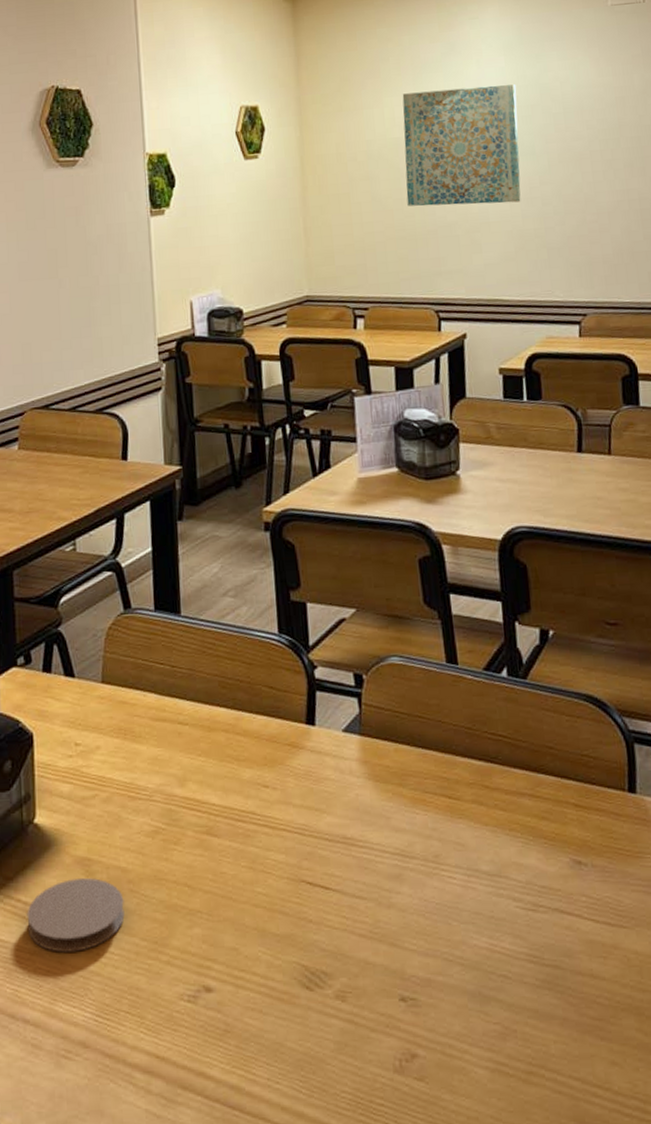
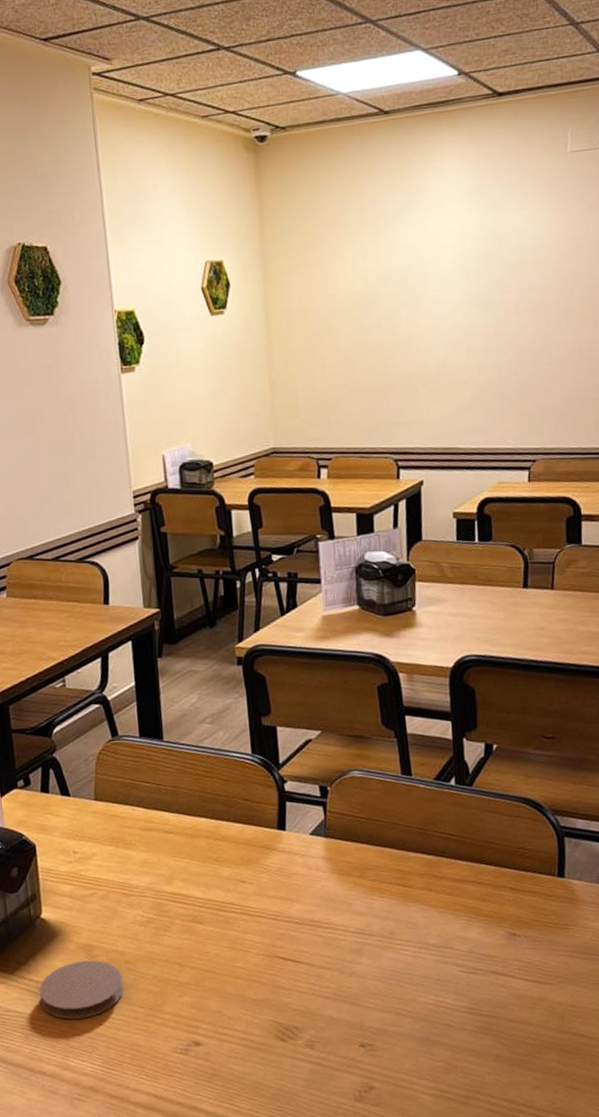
wall art: present [402,83,521,207] -> none [364,234,477,359]

